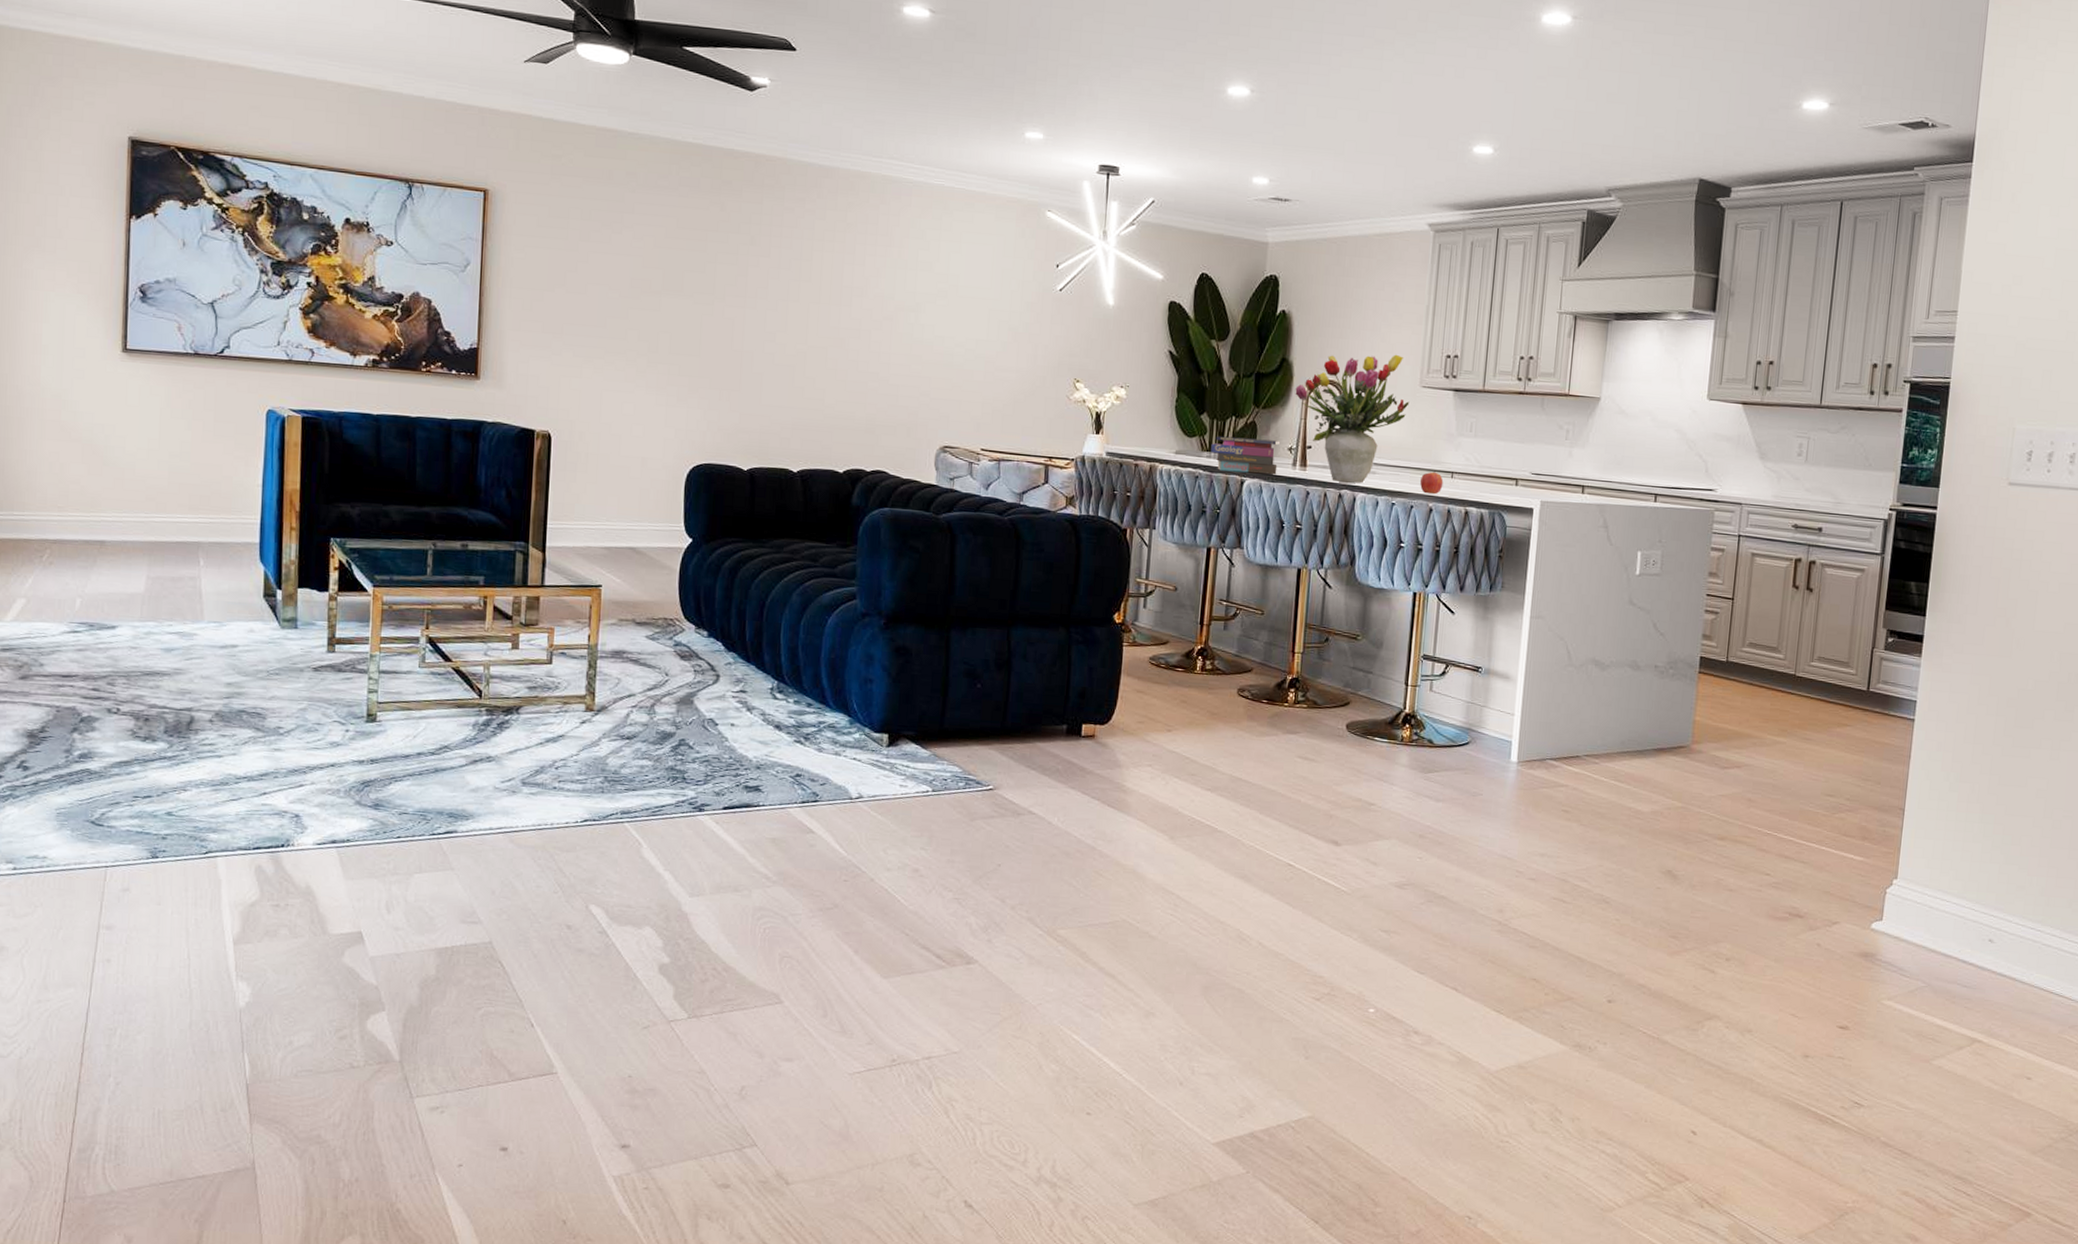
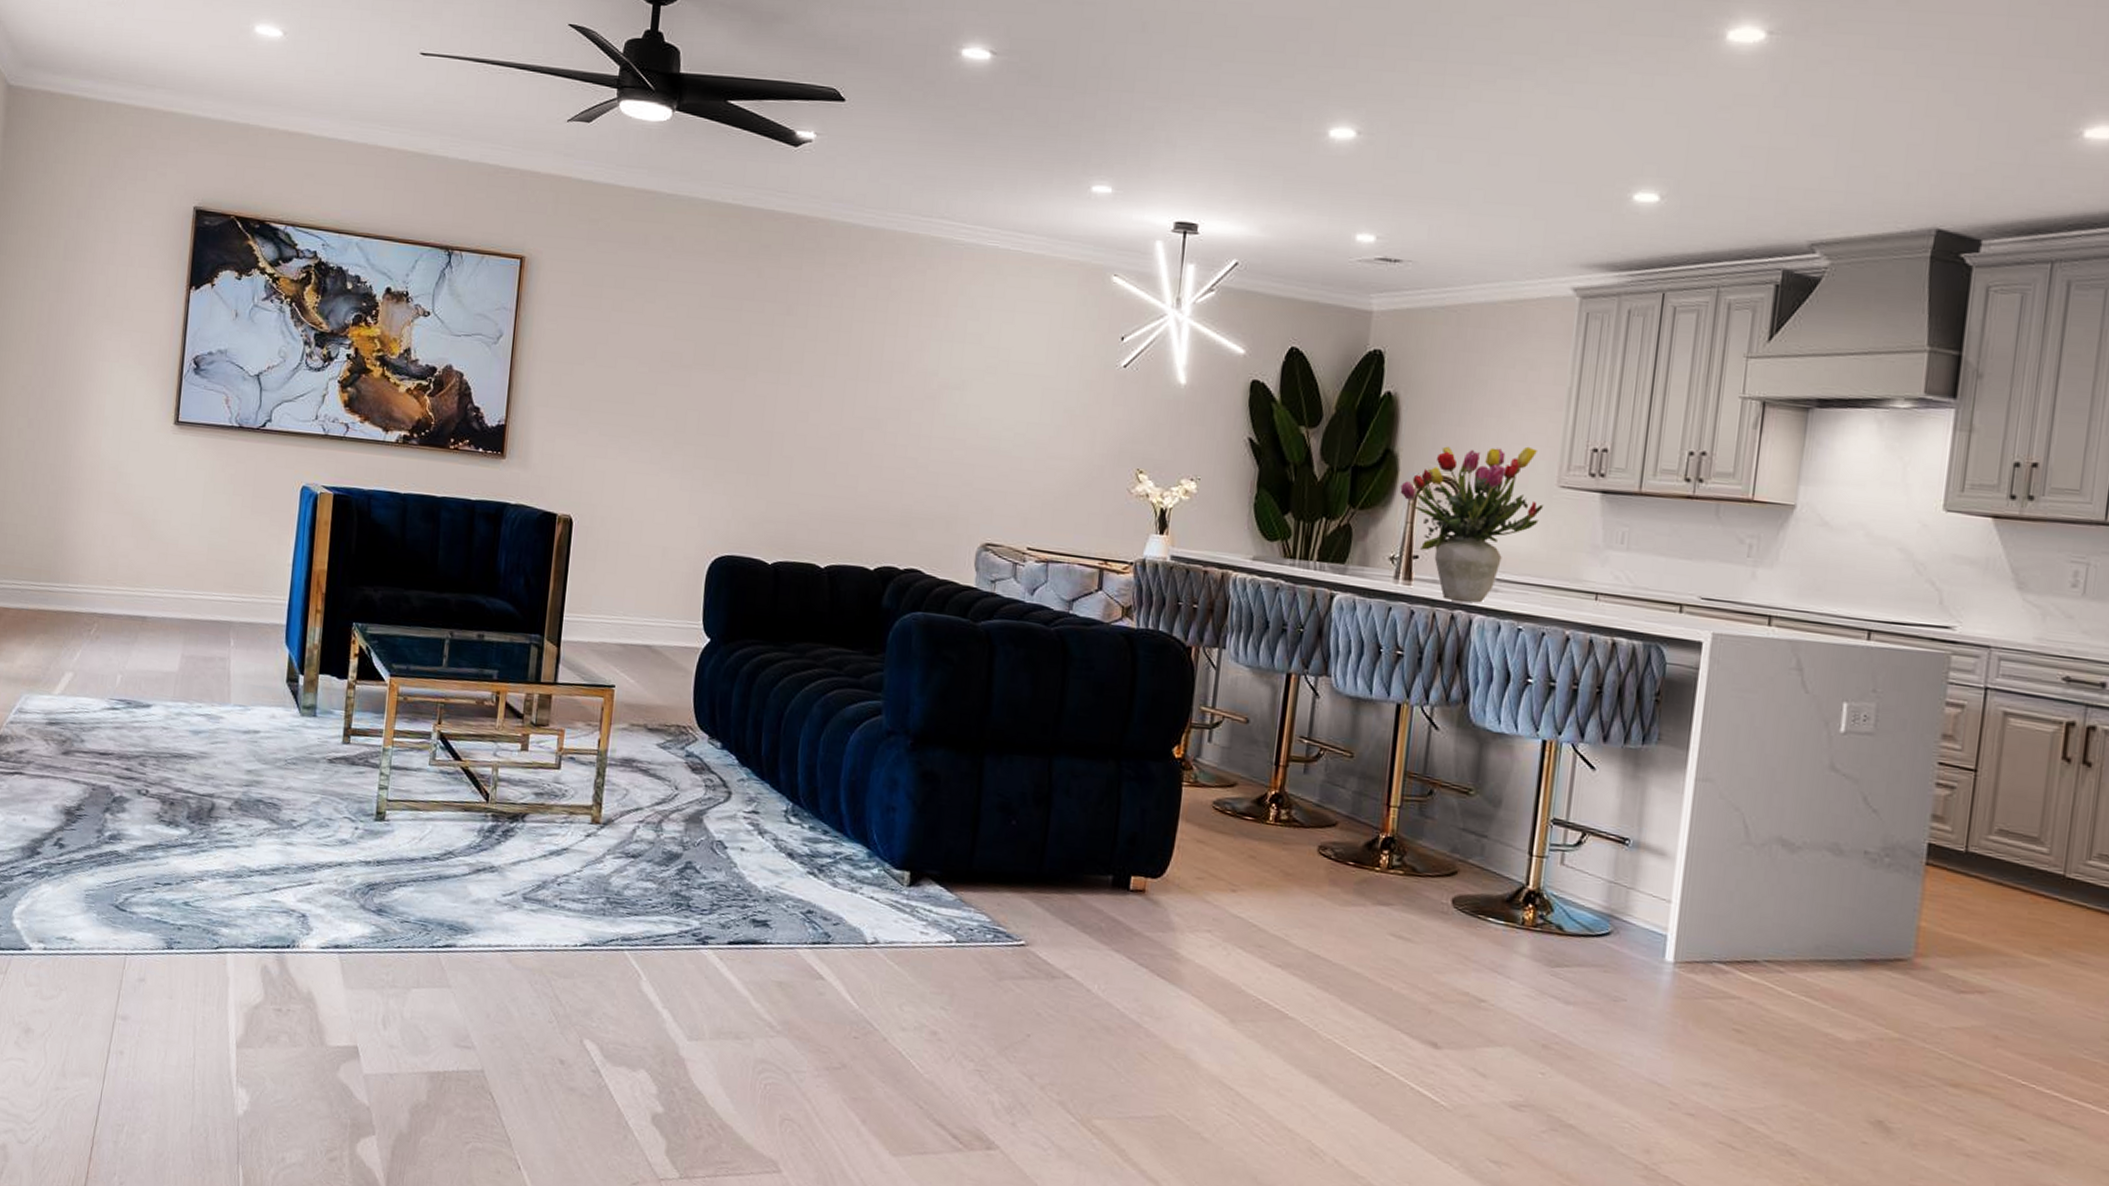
books: present [1210,436,1280,475] -> none [1295,540,1379,589]
fruit: present [1420,470,1444,495] -> none [1554,590,1585,620]

